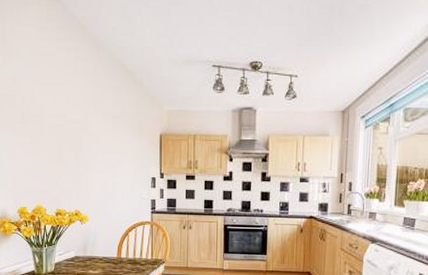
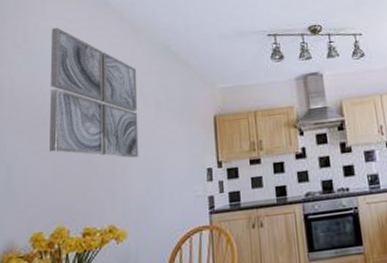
wall art: none [25,34,98,160] -> present [49,27,139,159]

